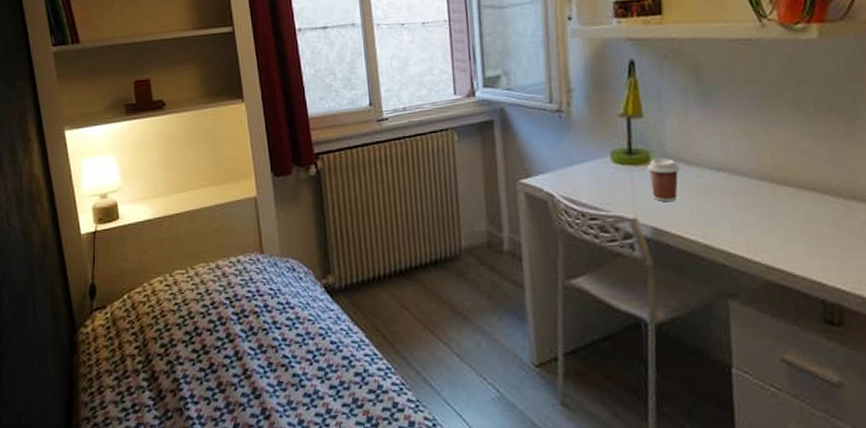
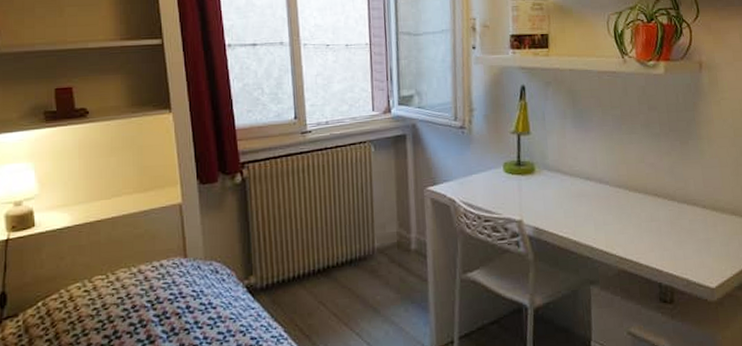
coffee cup: present [647,158,681,201] -> none [532,169,558,205]

